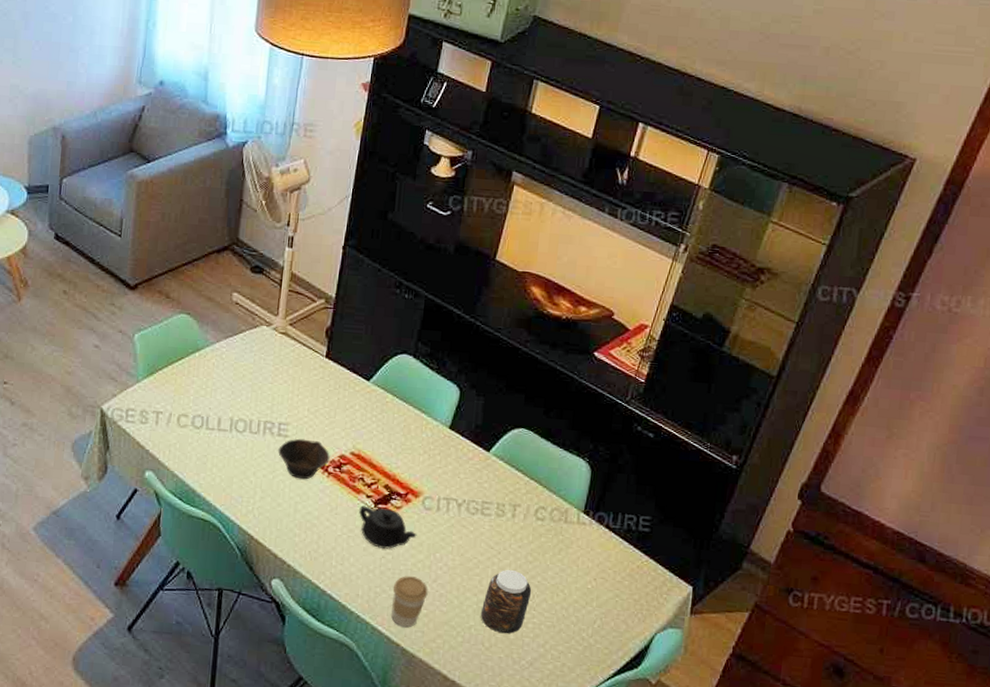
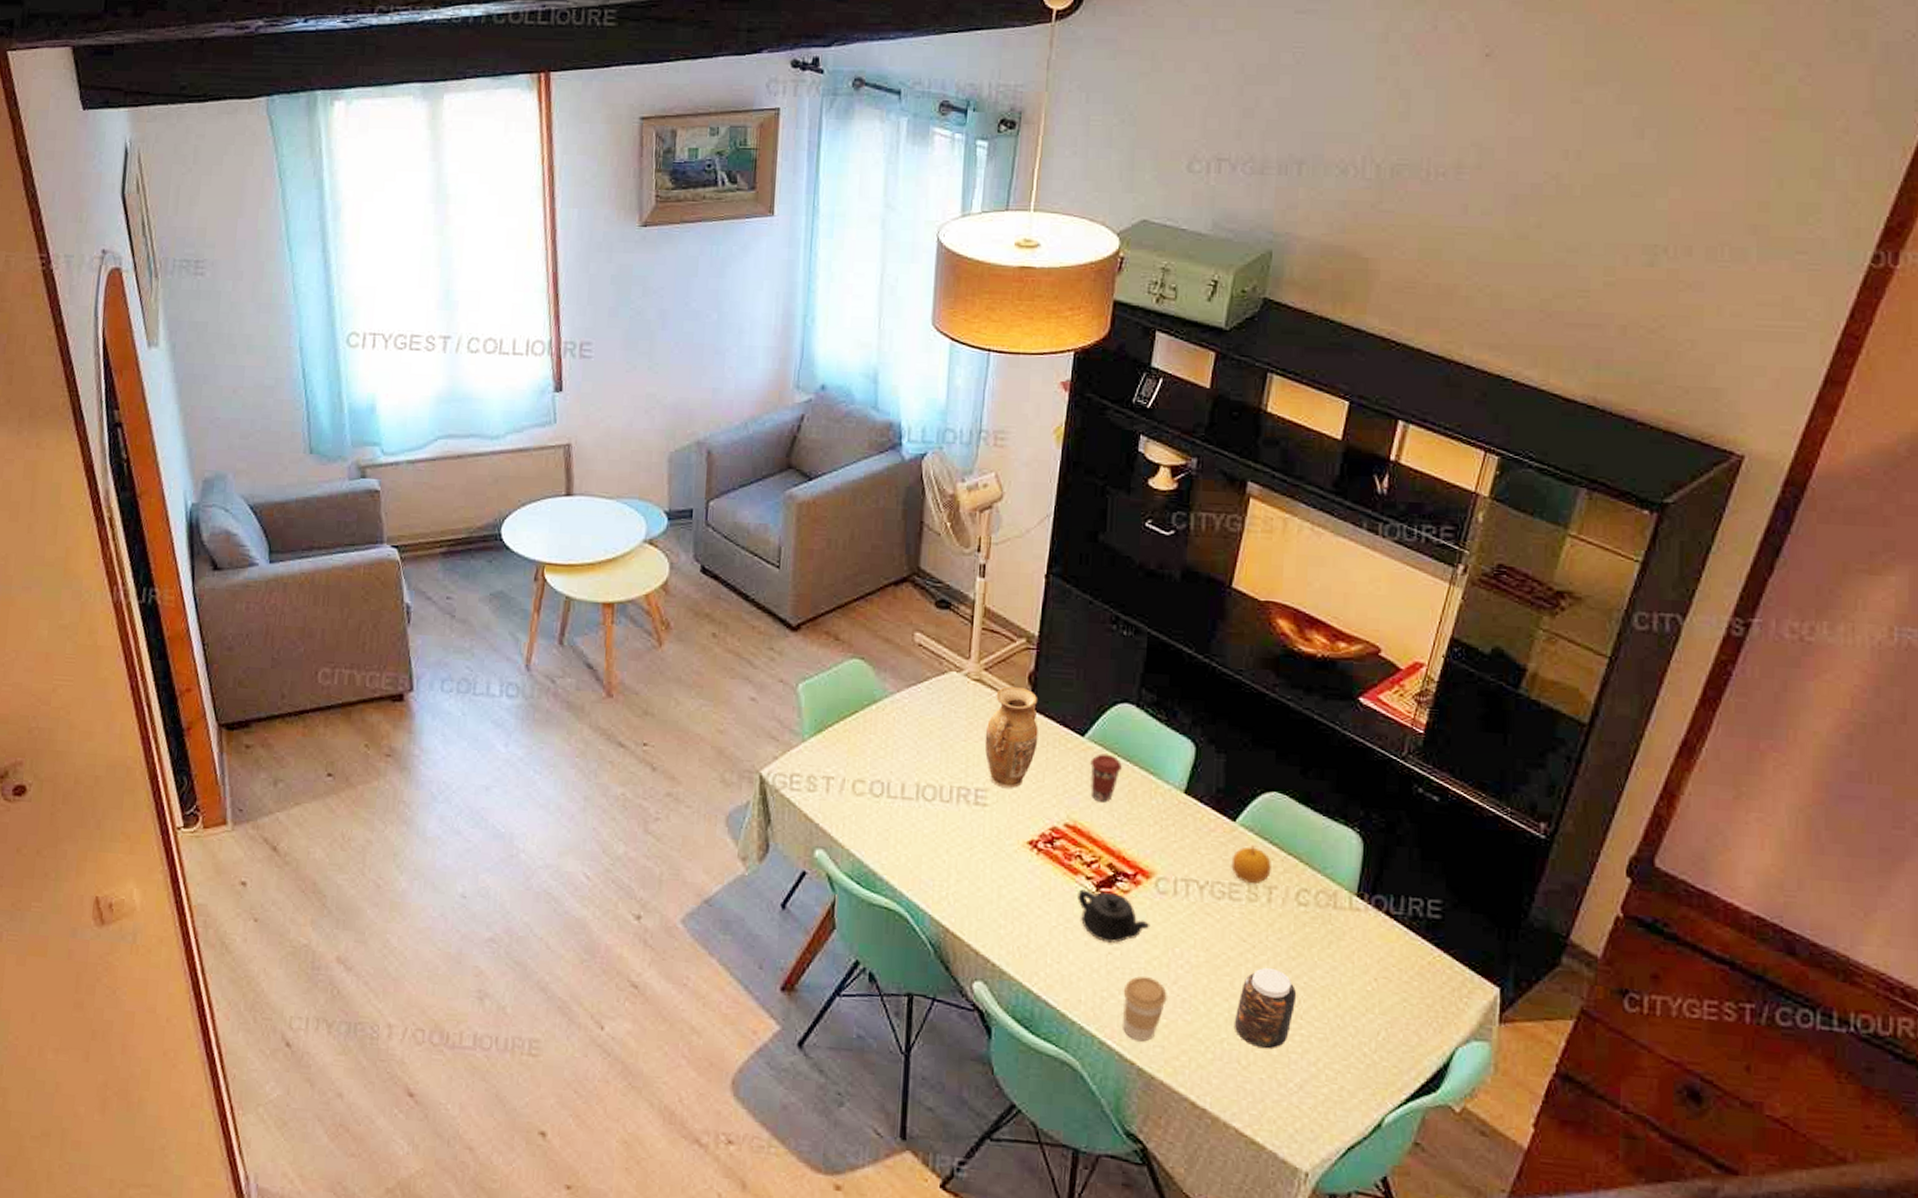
bowl: present [278,438,330,480] -> none [976,807,1039,858]
vase: none [288,338,332,423] -> present [984,686,1039,789]
coffee cup: none [373,395,399,435] -> present [1090,753,1122,802]
fruit: none [484,471,517,503] -> present [1231,845,1271,884]

